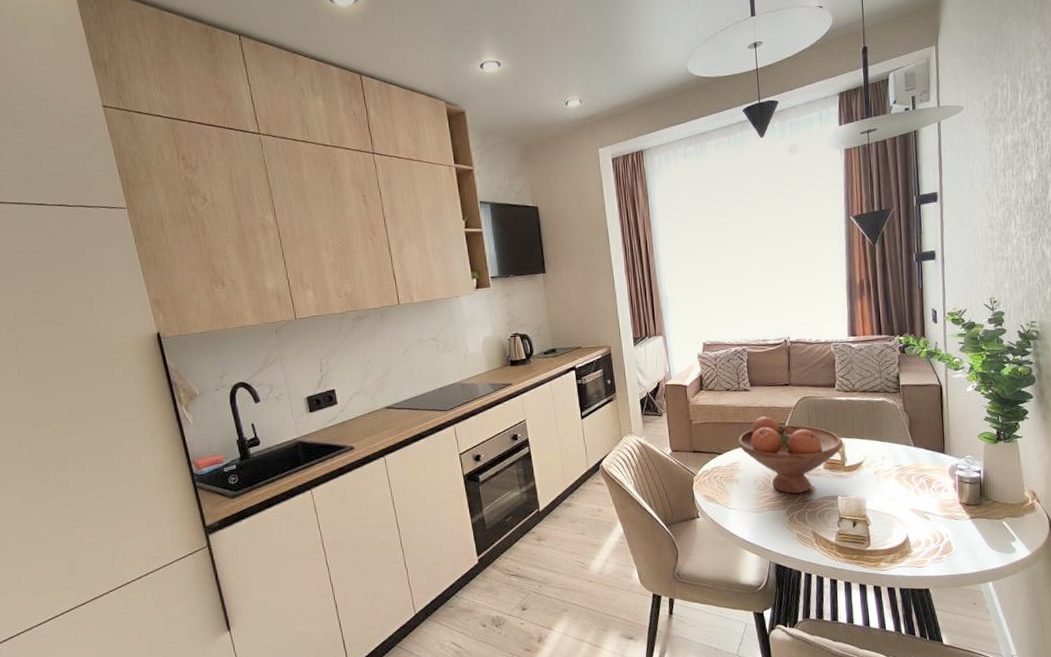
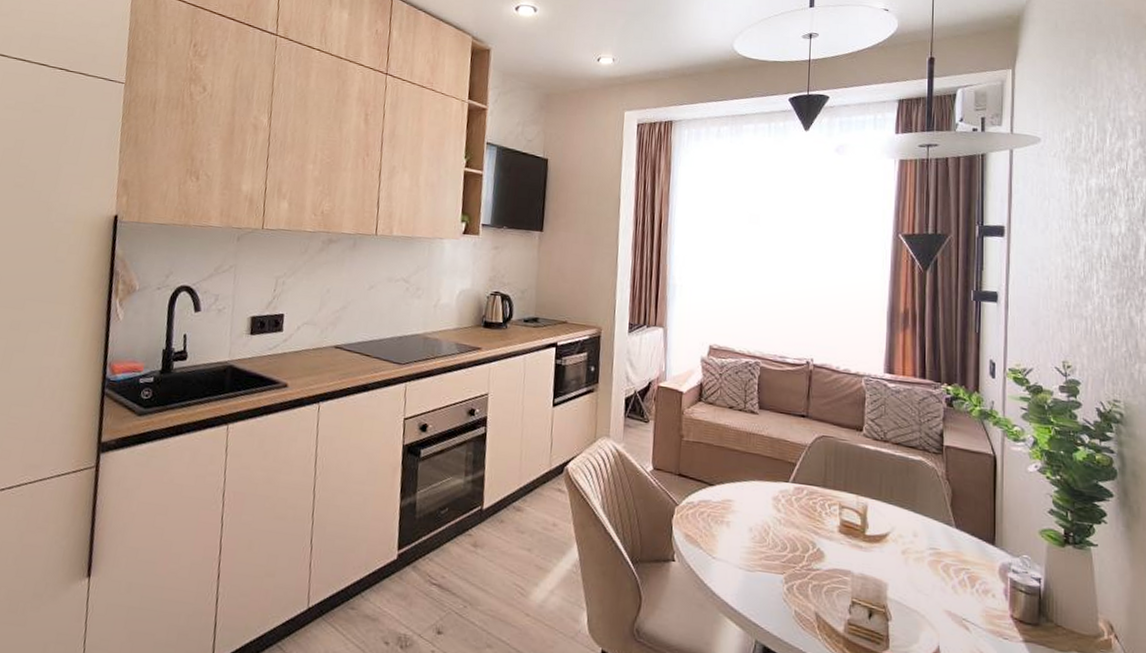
fruit bowl: present [737,416,844,494] -> none [735,449,867,558]

